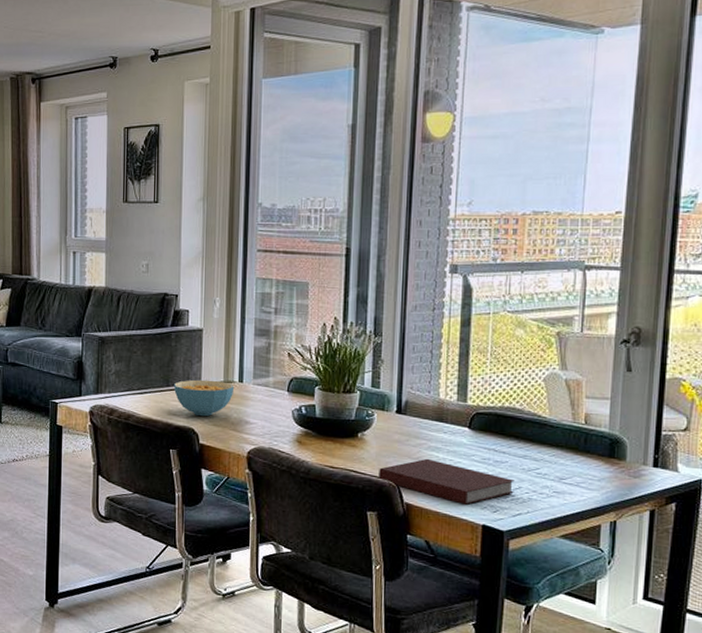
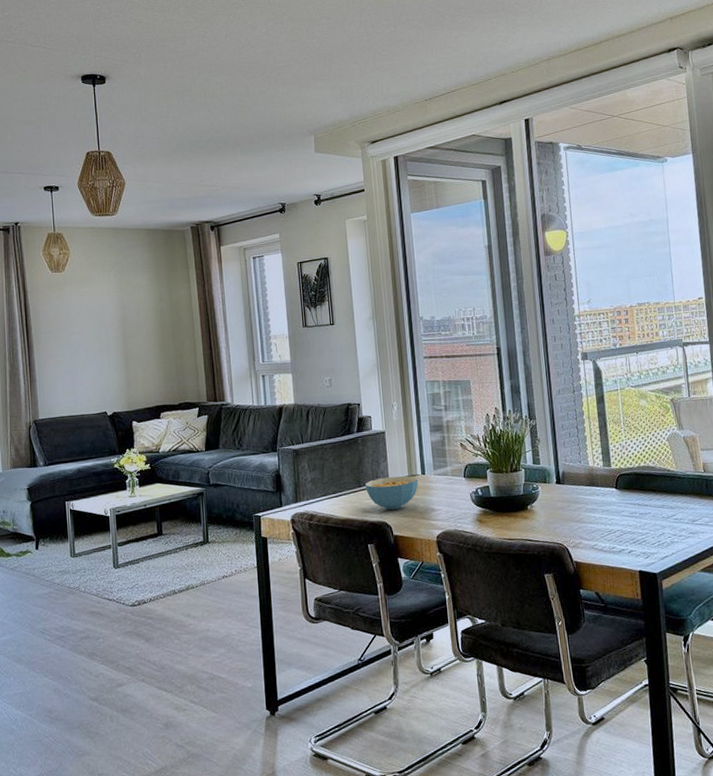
notebook: present [379,458,515,505] -> none [549,519,659,555]

